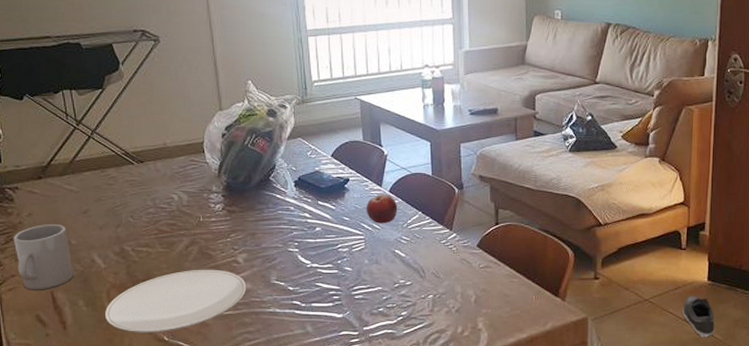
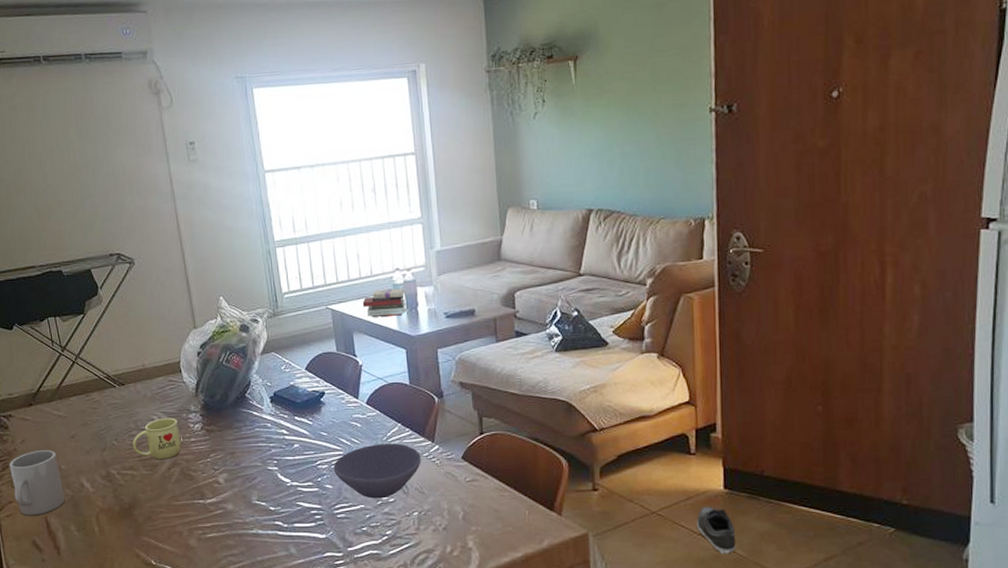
plate: present [105,269,247,333] -> none [95,490,229,557]
mug: none [149,197,201,238] -> present [132,417,181,460]
bowl: none [353,230,439,282] -> present [333,443,421,499]
fruit: present [366,194,398,224] -> none [343,407,376,438]
books: none [391,83,433,110] -> present [362,288,407,317]

